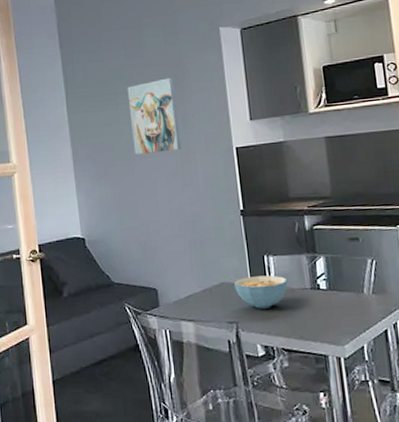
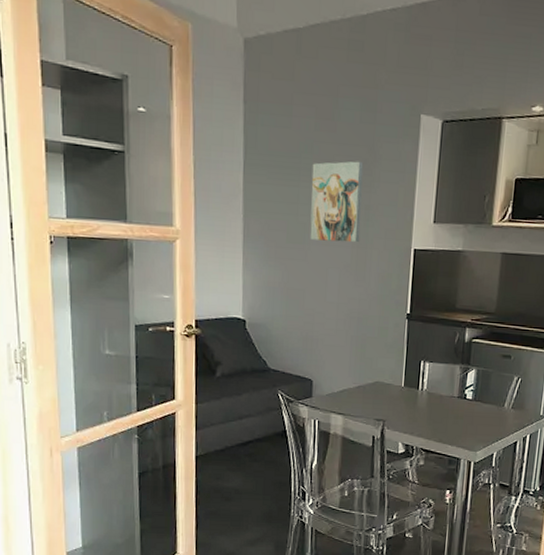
cereal bowl: present [234,275,288,309] -> none [388,379,438,411]

